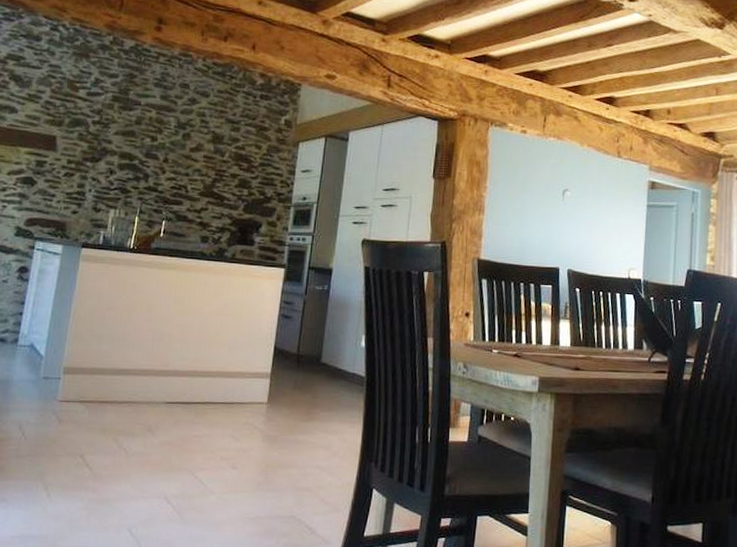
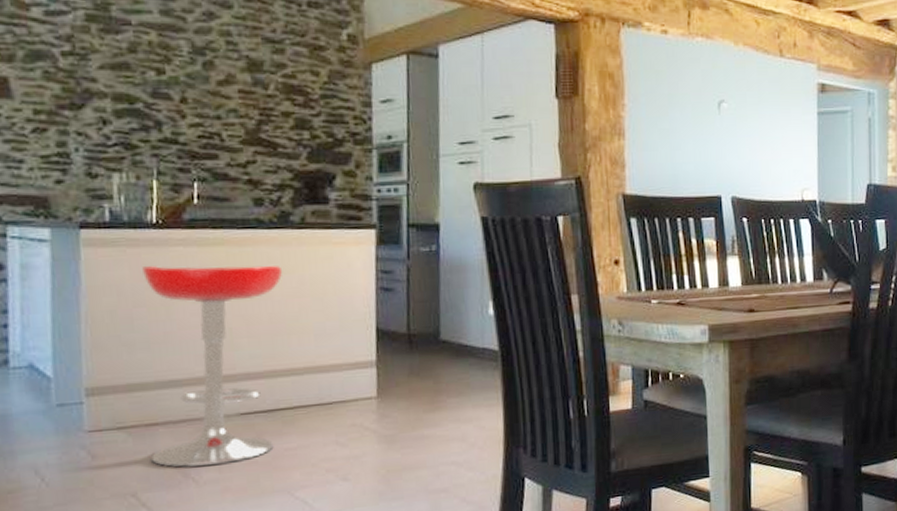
bar stool: none [98,279,214,441] -> present [142,265,283,467]

